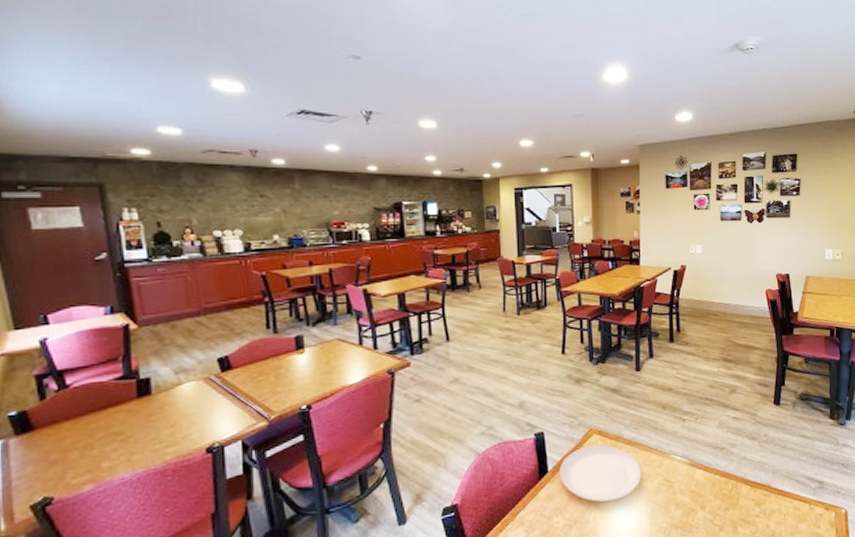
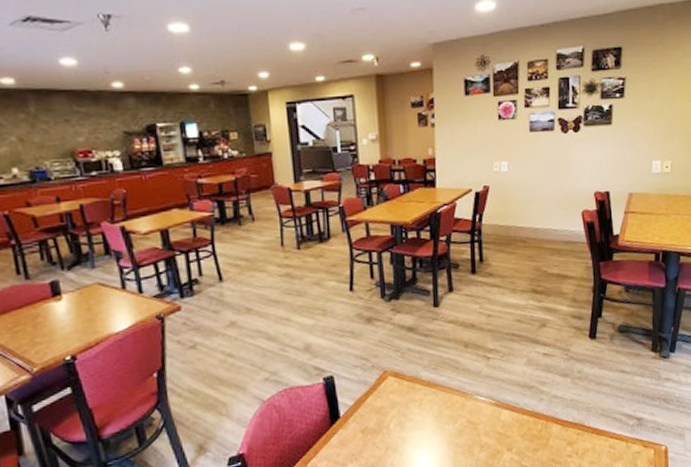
plate: present [560,444,642,503] -> none [352,387,443,447]

